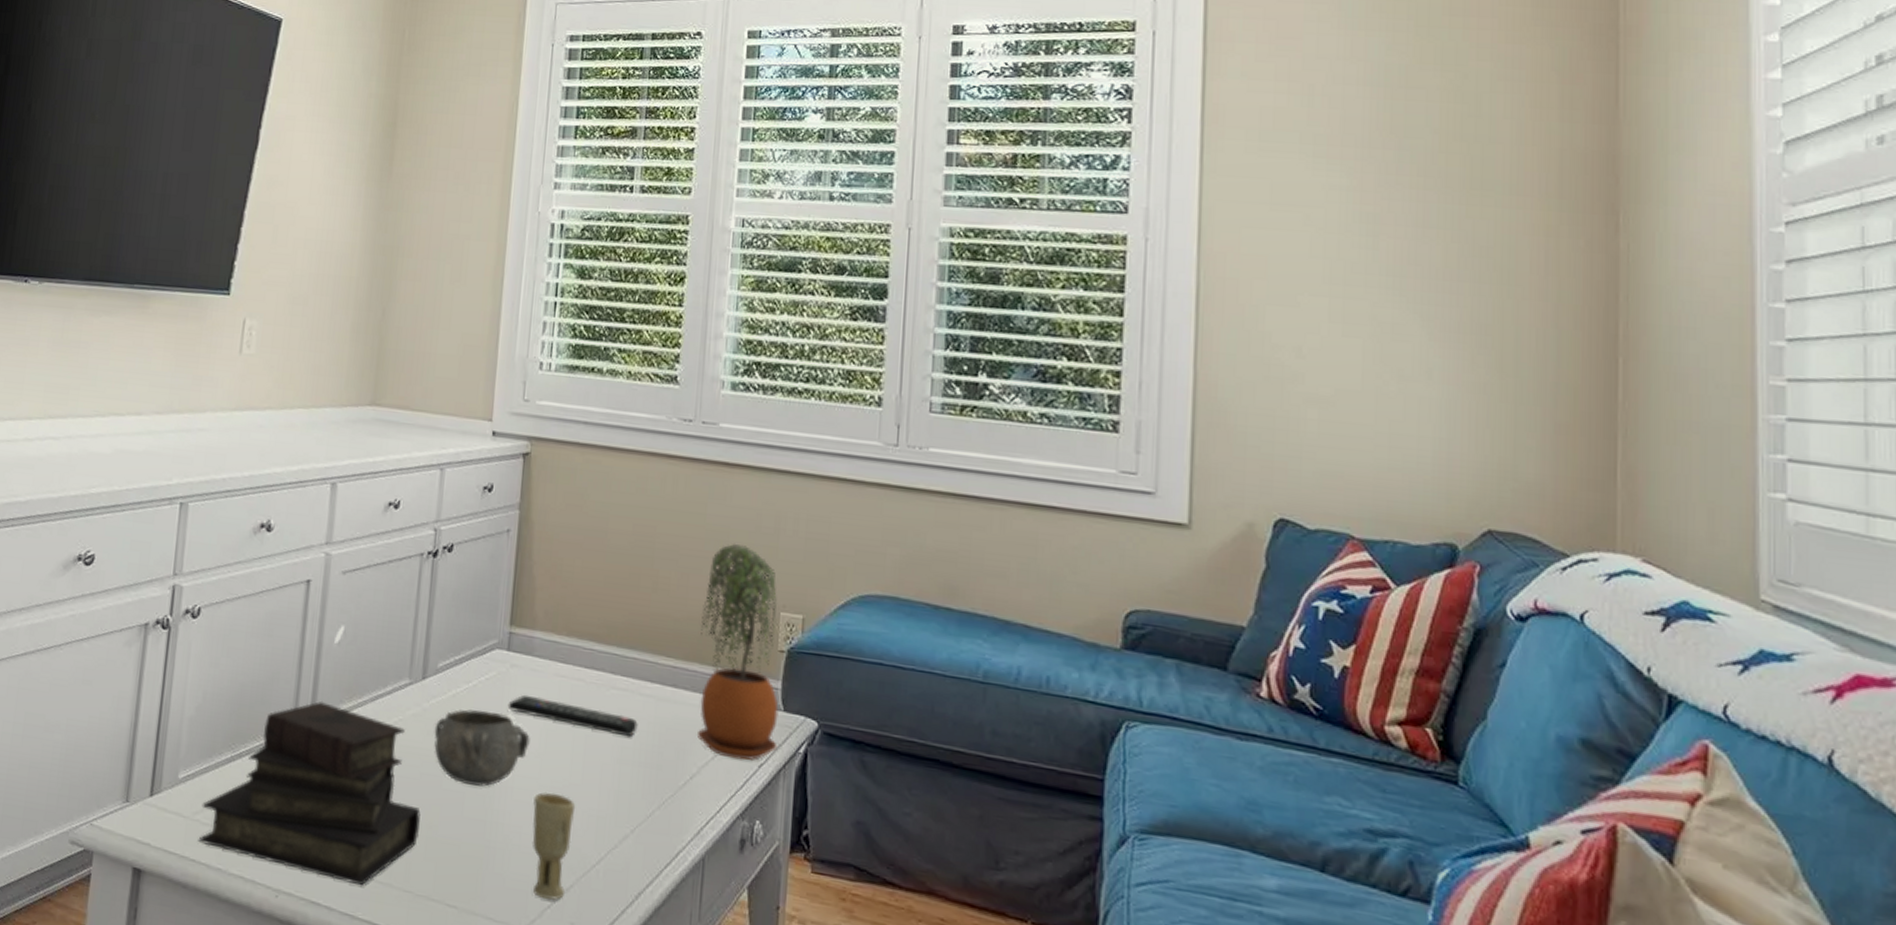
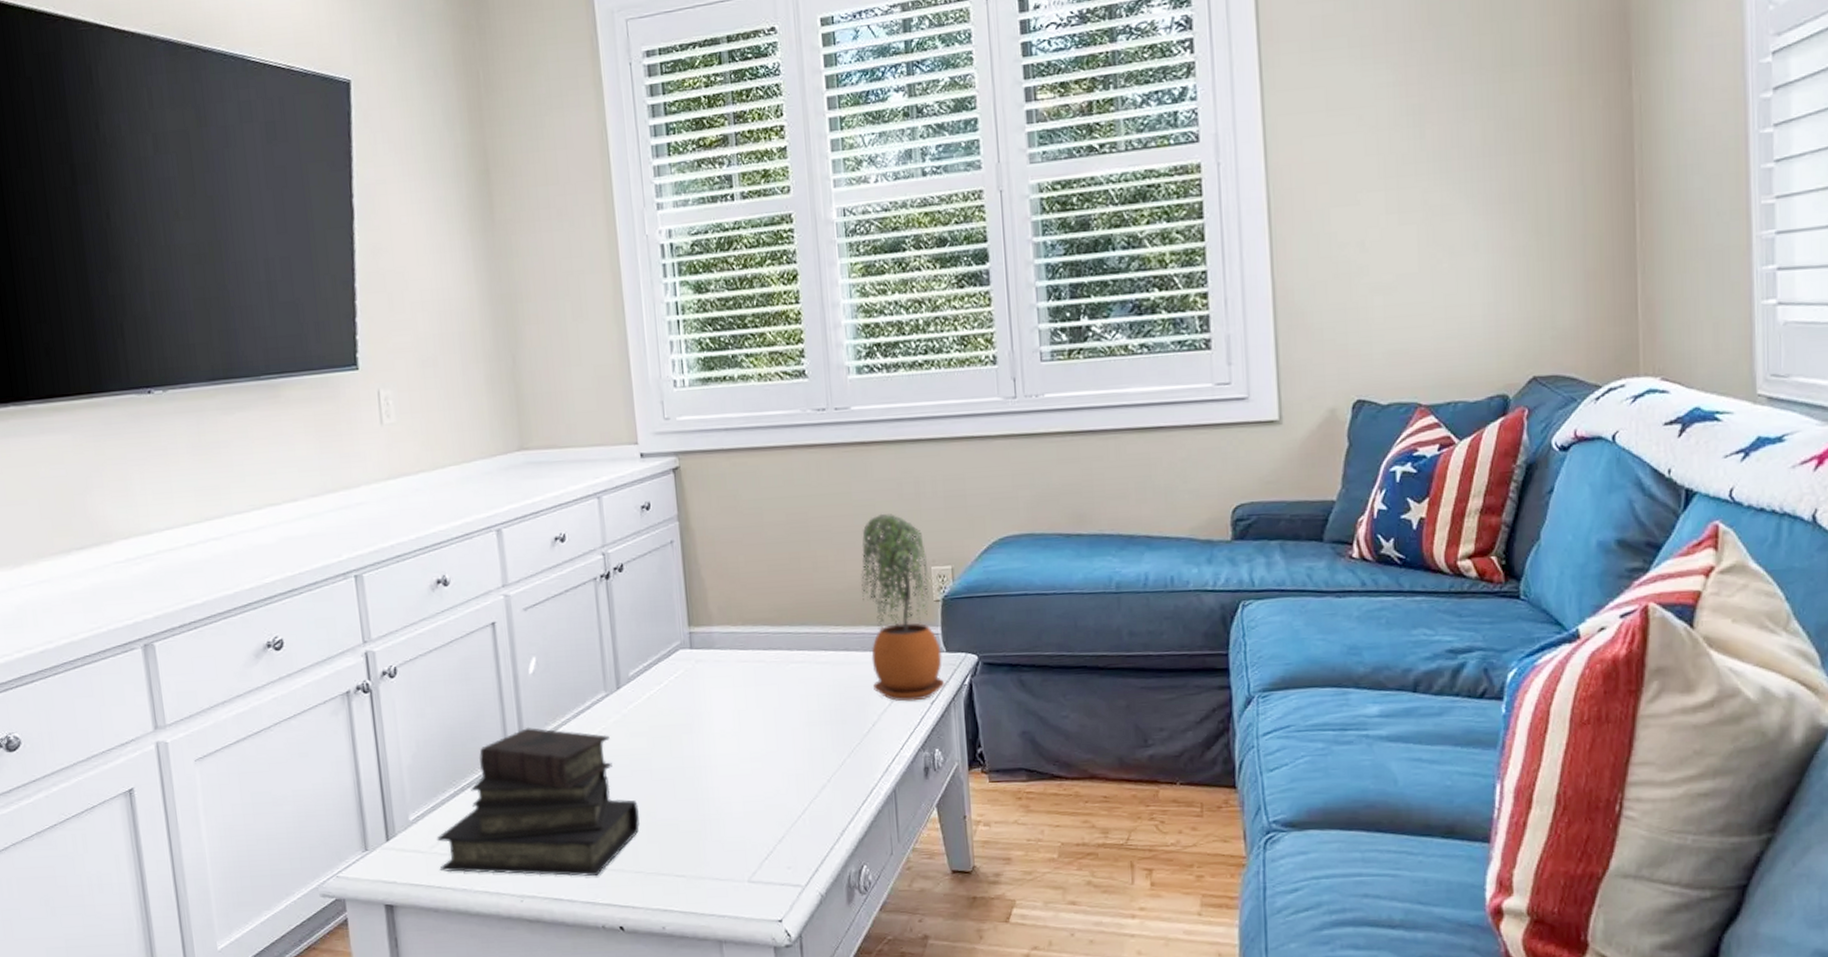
decorative bowl: present [434,709,530,787] -> none [636,705,725,772]
remote control: present [507,694,638,738] -> none [699,683,819,702]
cup: present [531,791,576,900] -> none [737,762,778,852]

